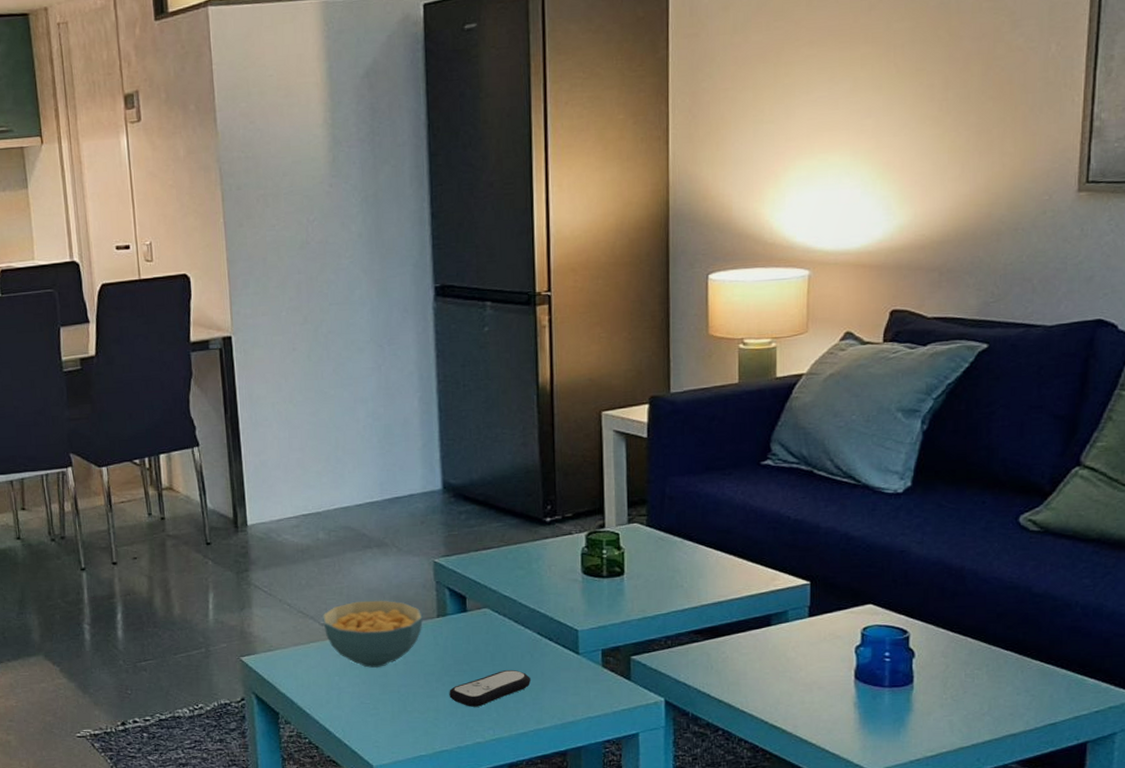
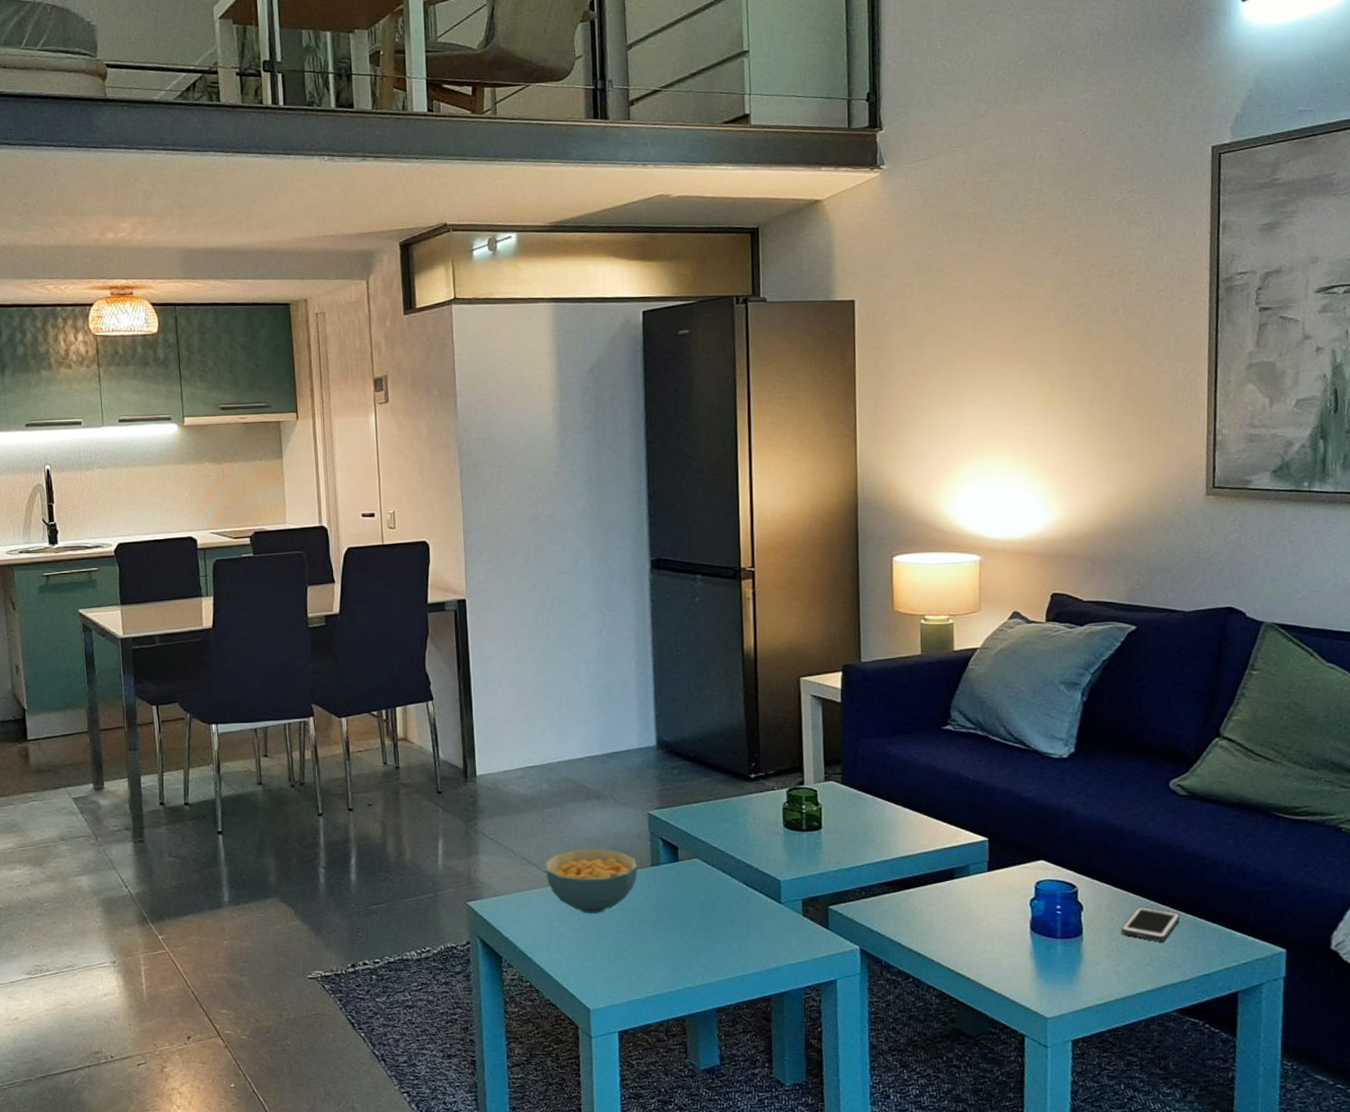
remote control: present [449,669,532,707] -> none [662,917,738,953]
cell phone: none [957,652,1025,689] -> present [1121,906,1180,941]

